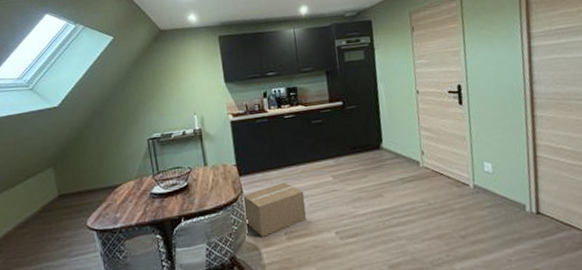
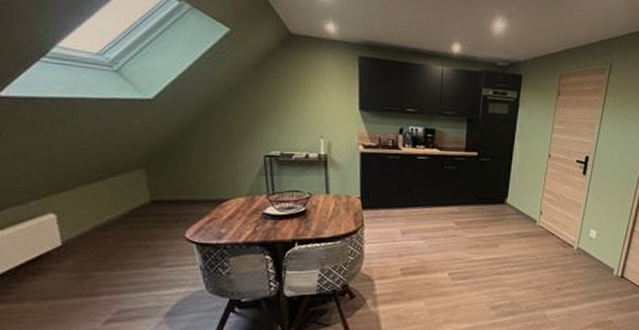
cardboard box: present [243,182,307,237] -> none [363,221,425,270]

